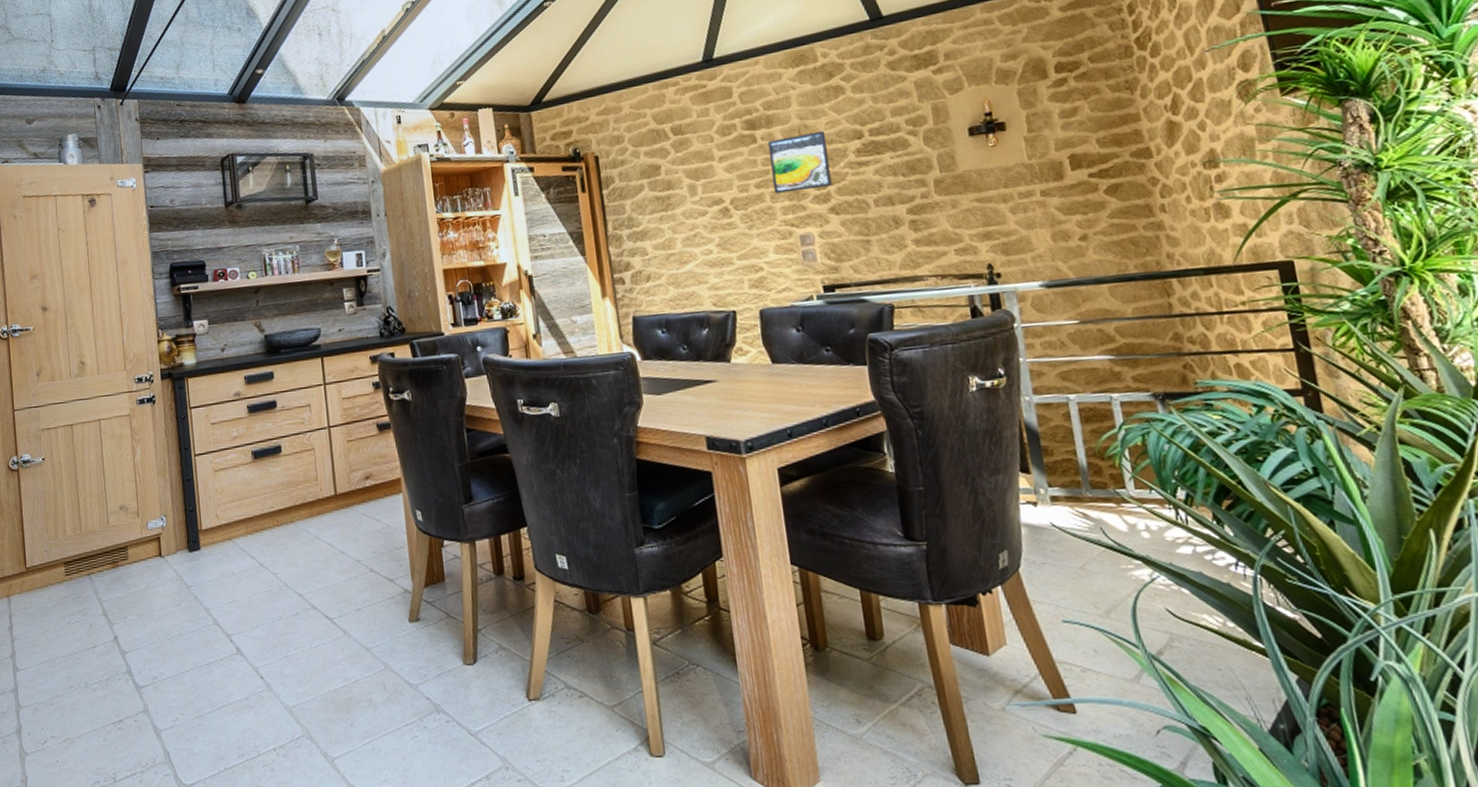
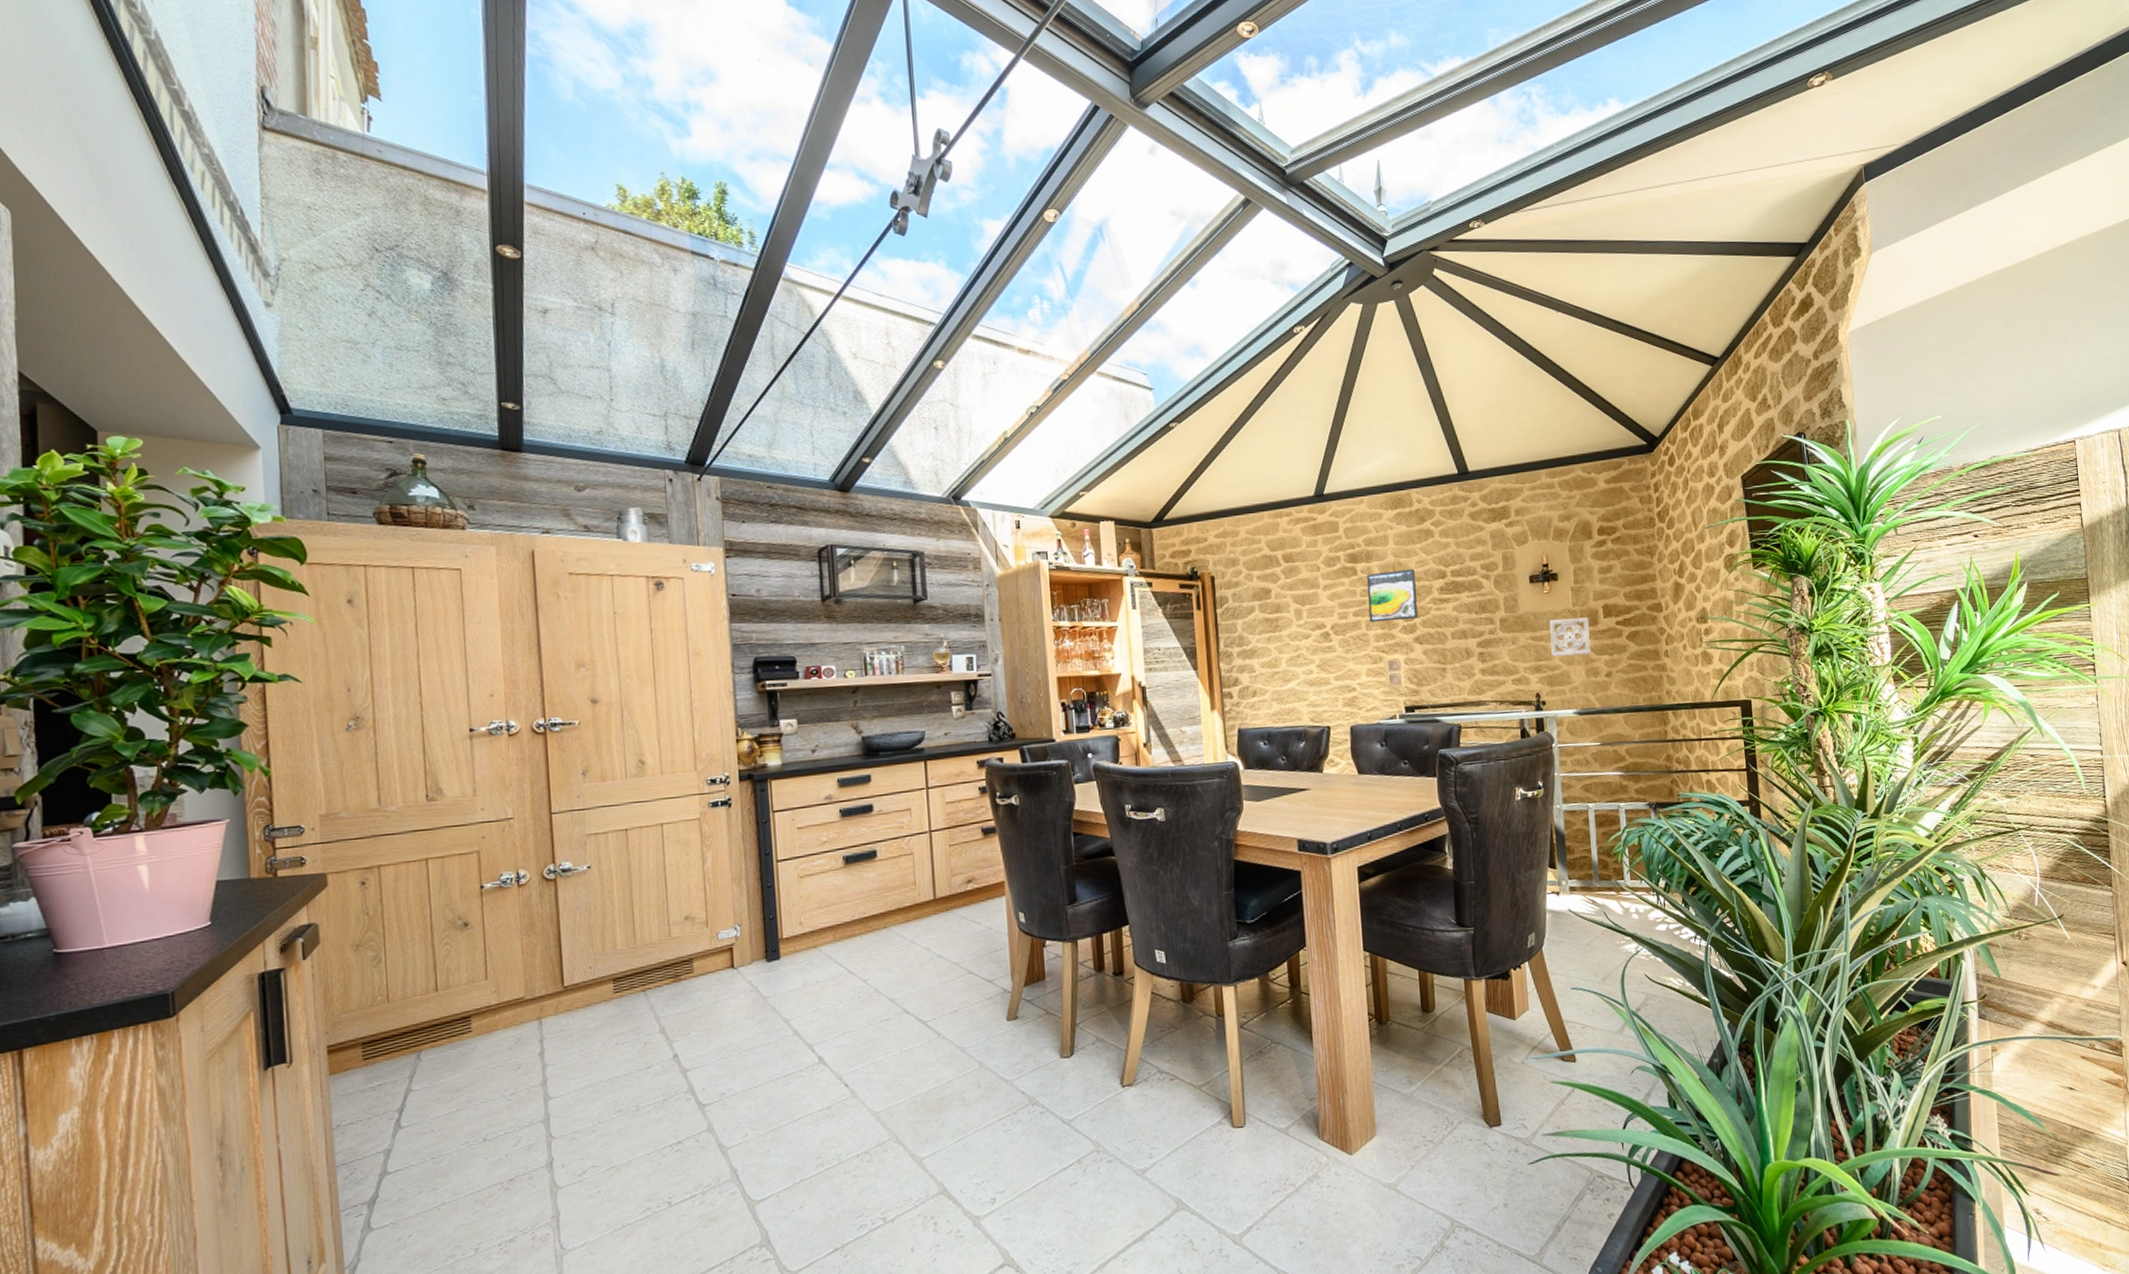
wall ornament: none [998,171,1057,220] -> present [1549,617,1591,657]

